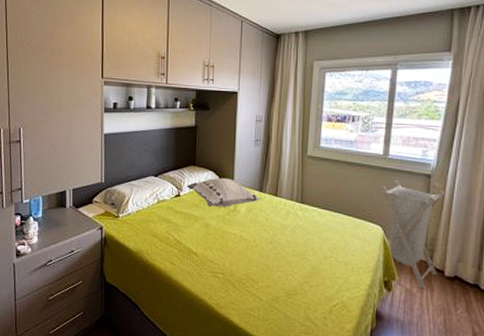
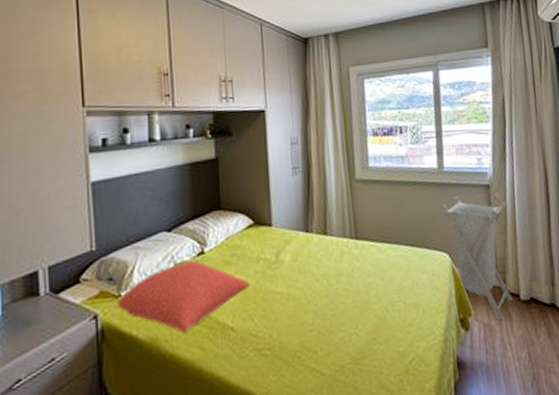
cushion: none [116,200,212,250] -> present [117,260,251,333]
decorative pillow: present [187,178,261,207] -> none [212,220,308,262]

